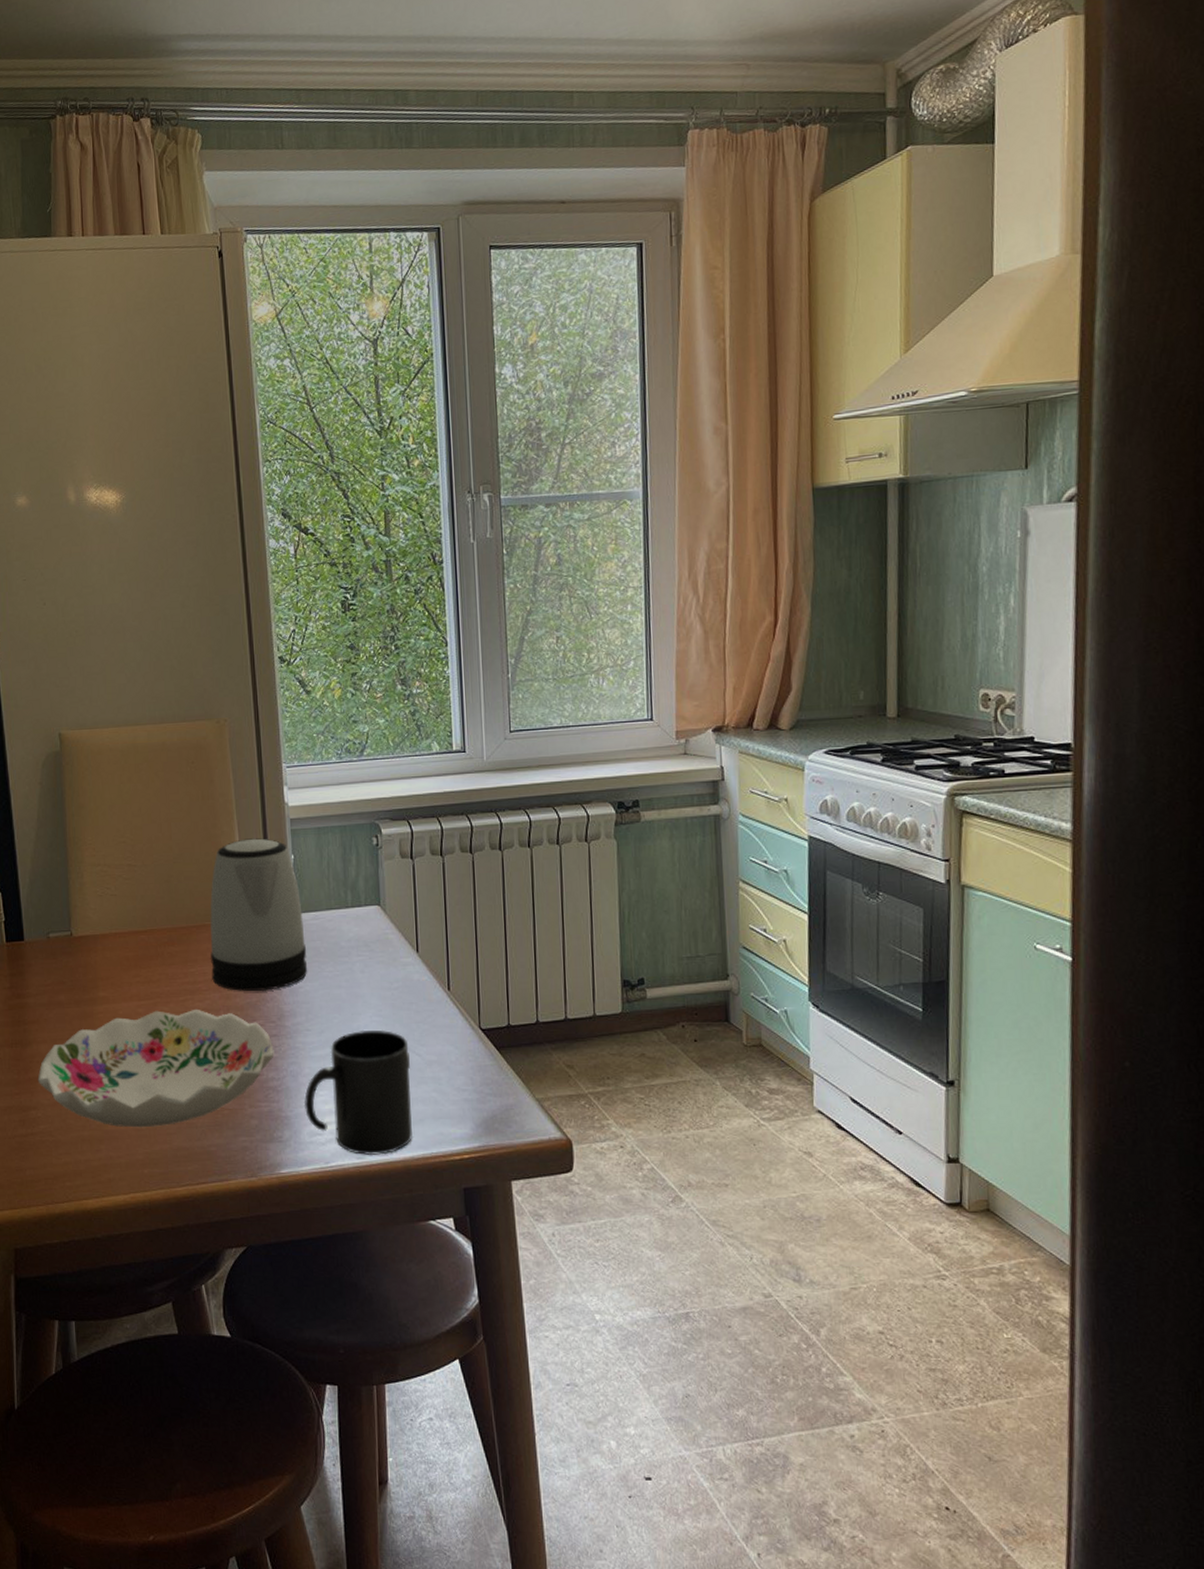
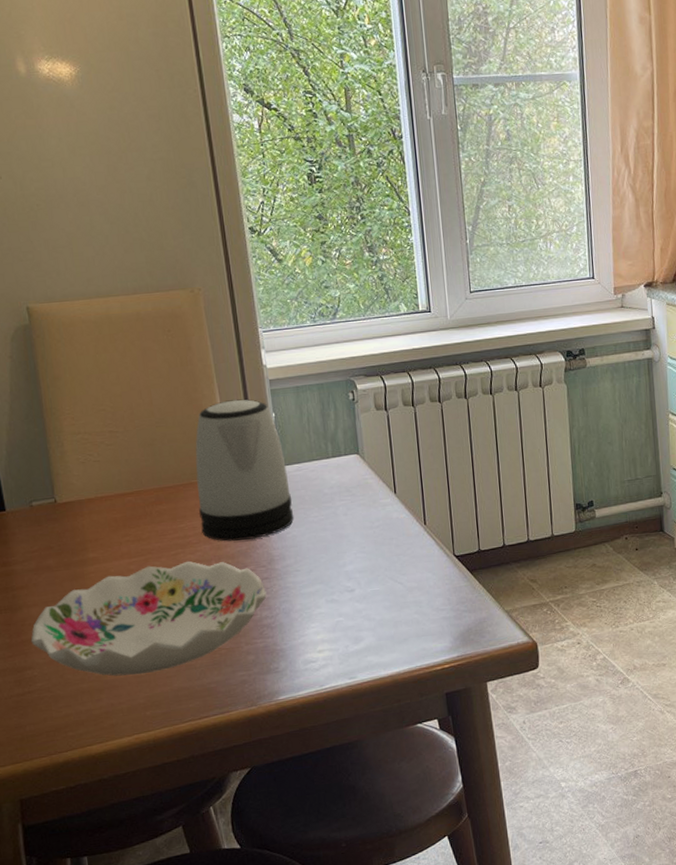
mug: present [303,1029,412,1156] -> none [297,564,398,676]

